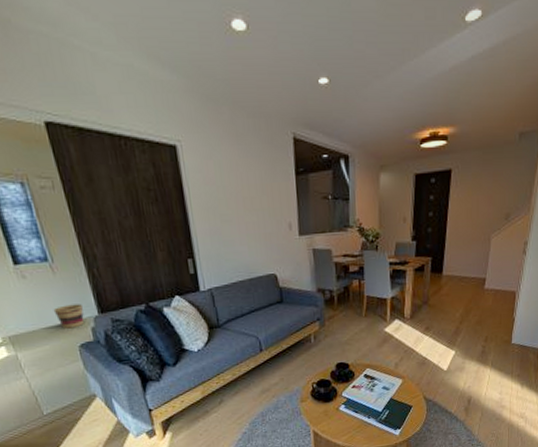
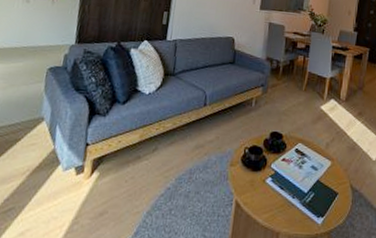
basket: present [53,303,85,329] -> none [39,30,65,52]

